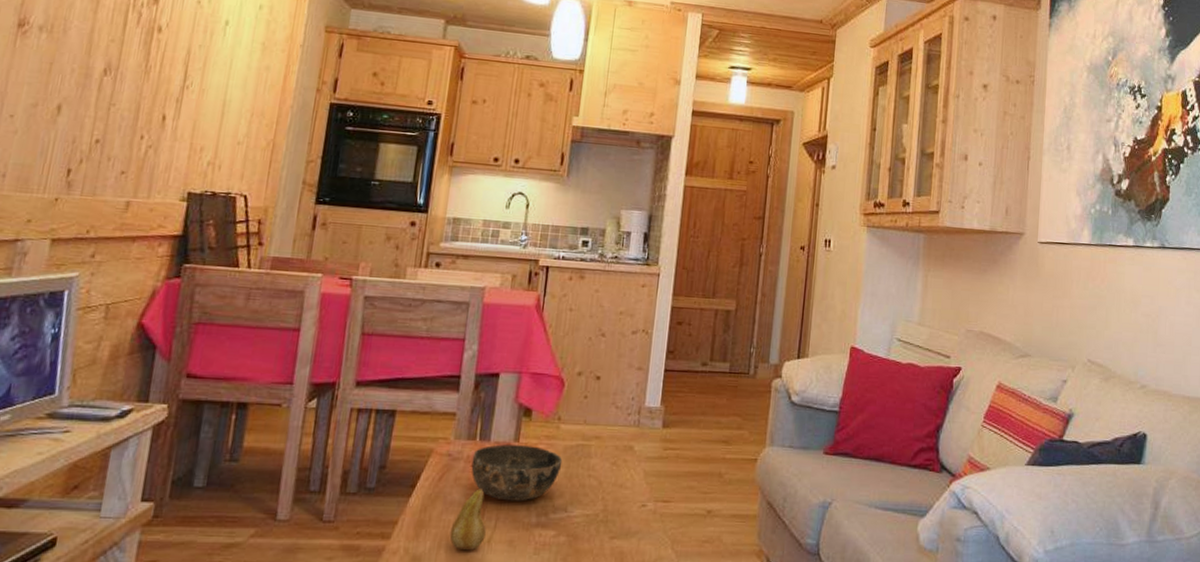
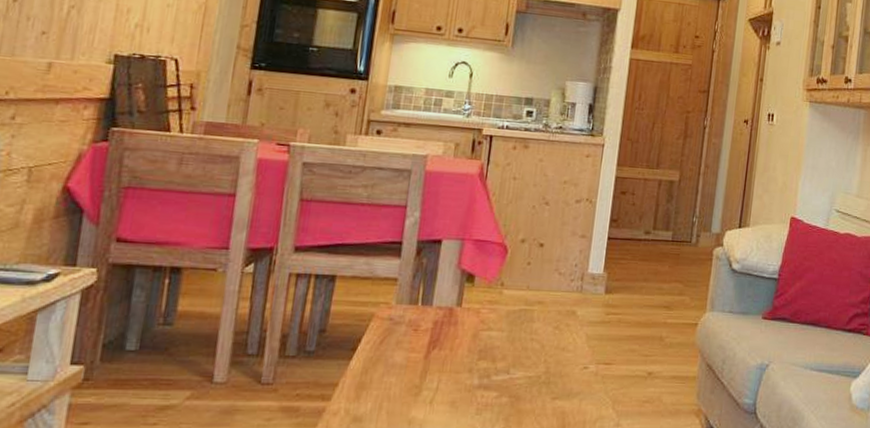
fruit: present [449,487,486,551] -> none [391,350,428,412]
bowl: present [471,444,563,501] -> none [413,309,505,364]

